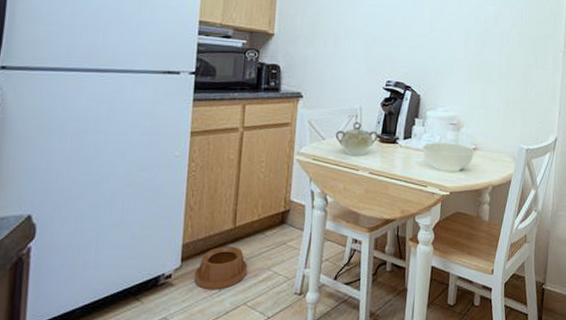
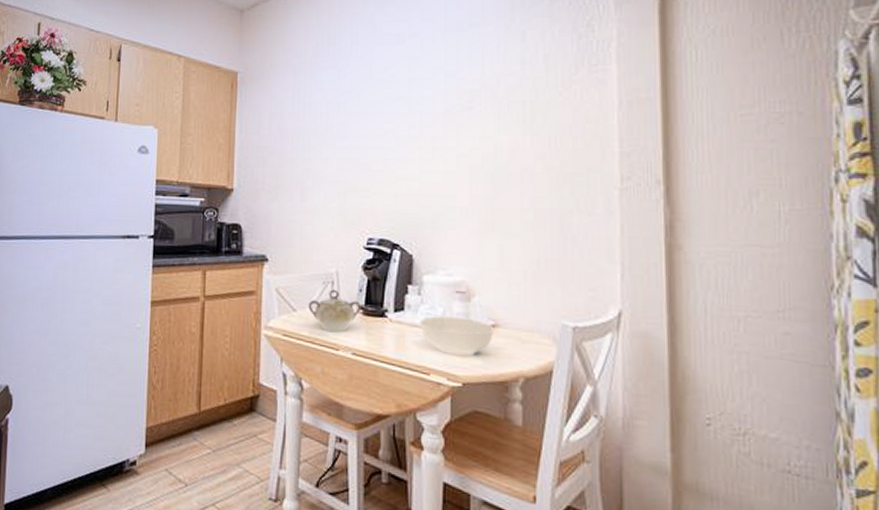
pet bowl: present [194,246,248,290] -> none [159,433,215,484]

